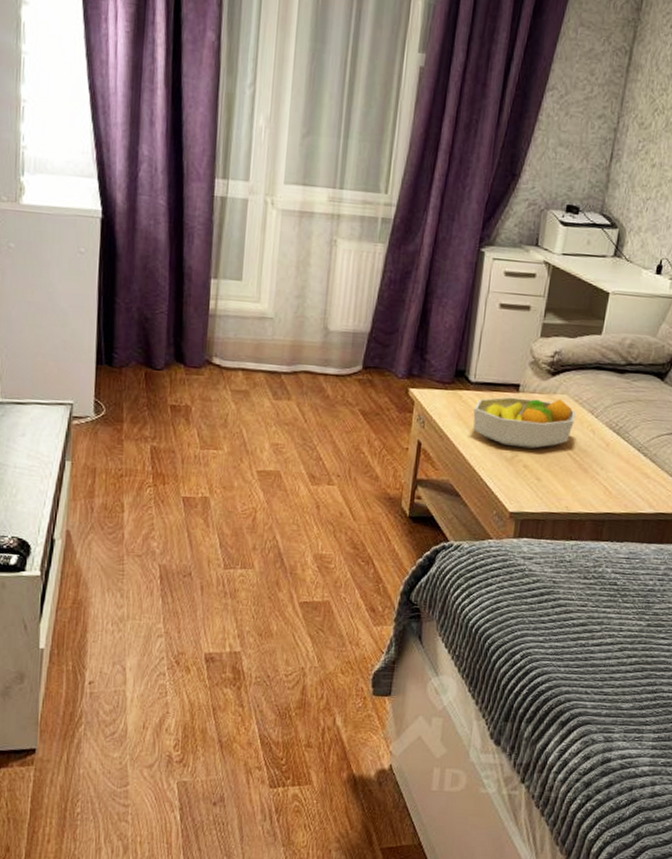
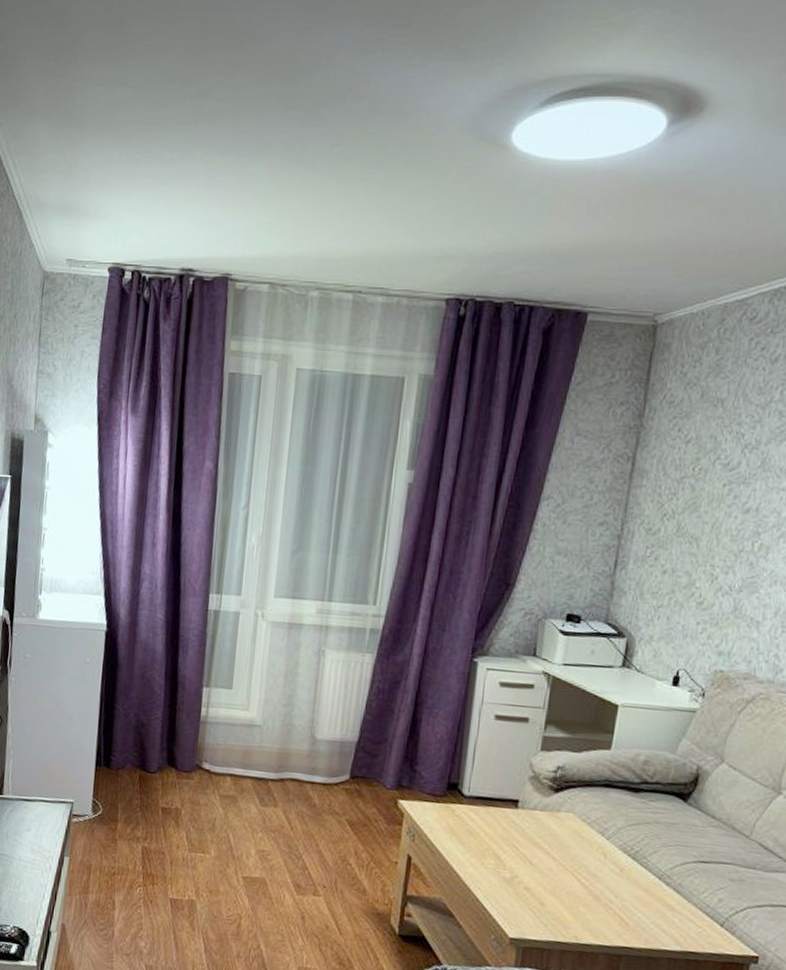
fruit bowl: present [473,397,576,449] -> none [467,812,583,870]

